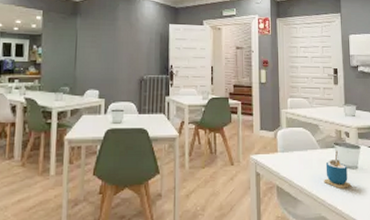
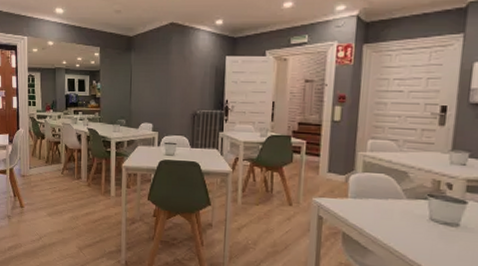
cup: present [324,151,352,189] -> none [406,203,447,246]

